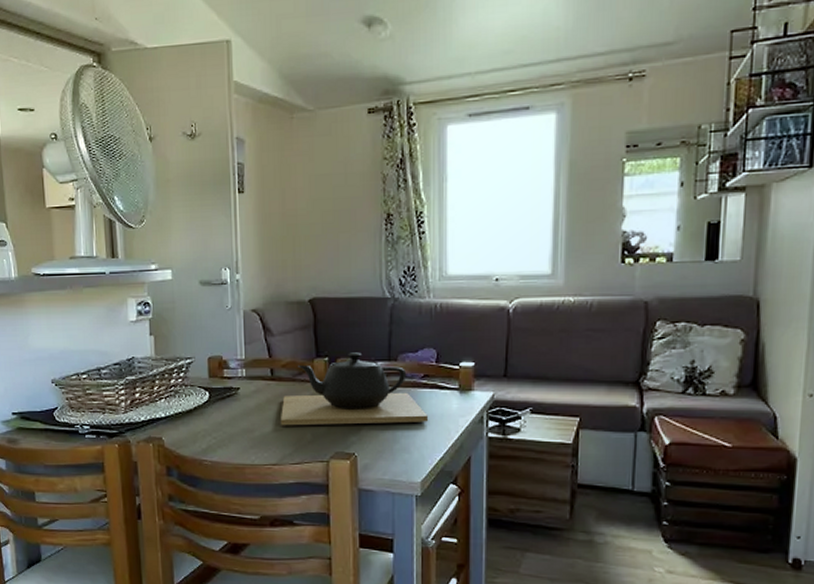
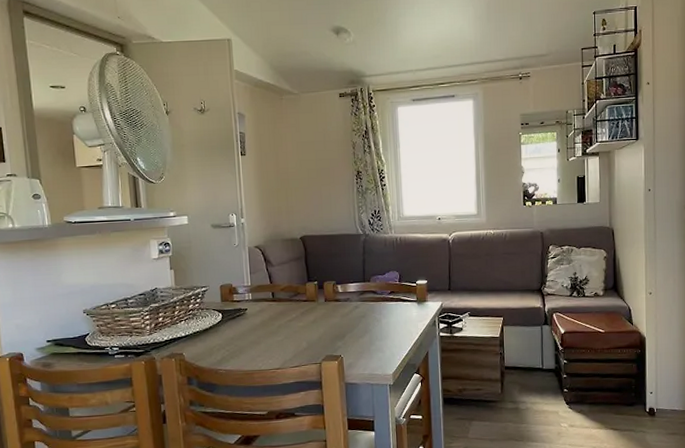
teapot: present [281,352,428,426] -> none [281,276,395,338]

